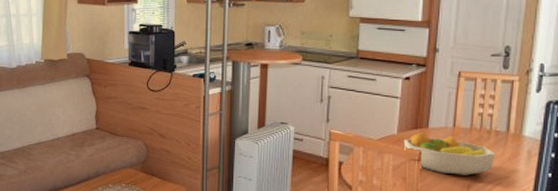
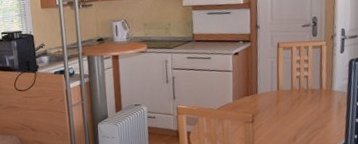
fruit bowl: present [403,132,496,175] -> none [238,98,314,131]

